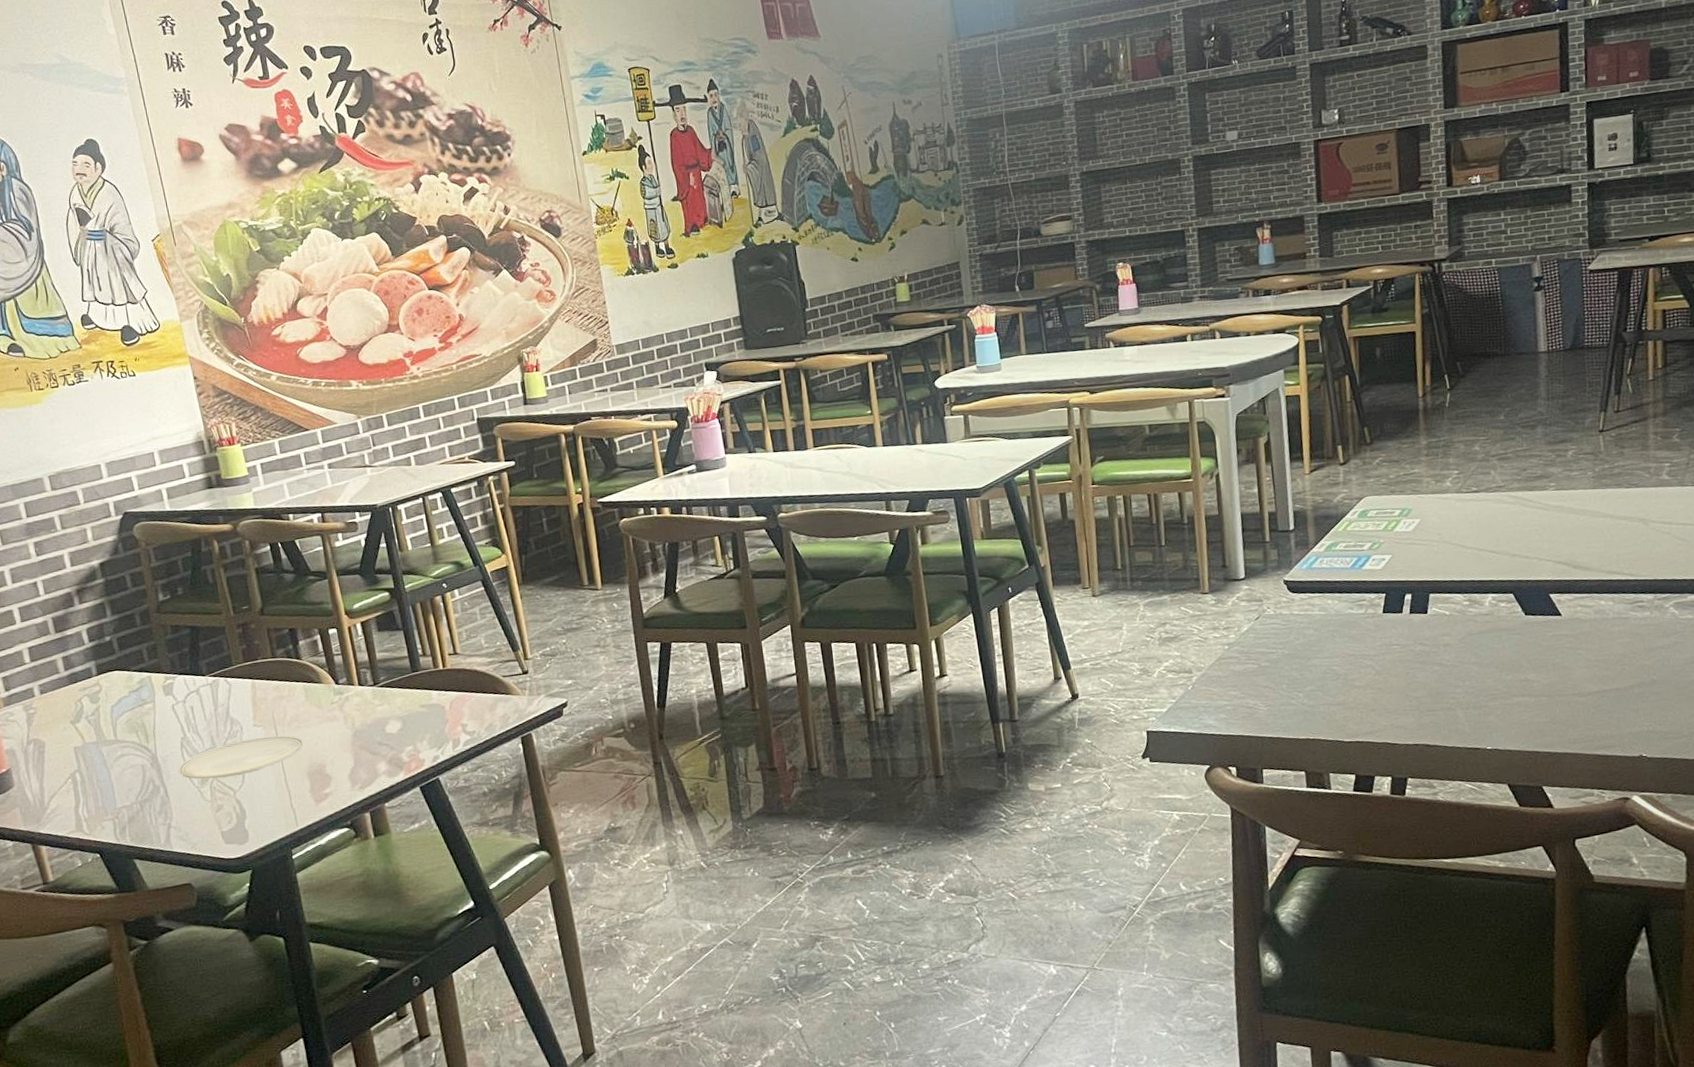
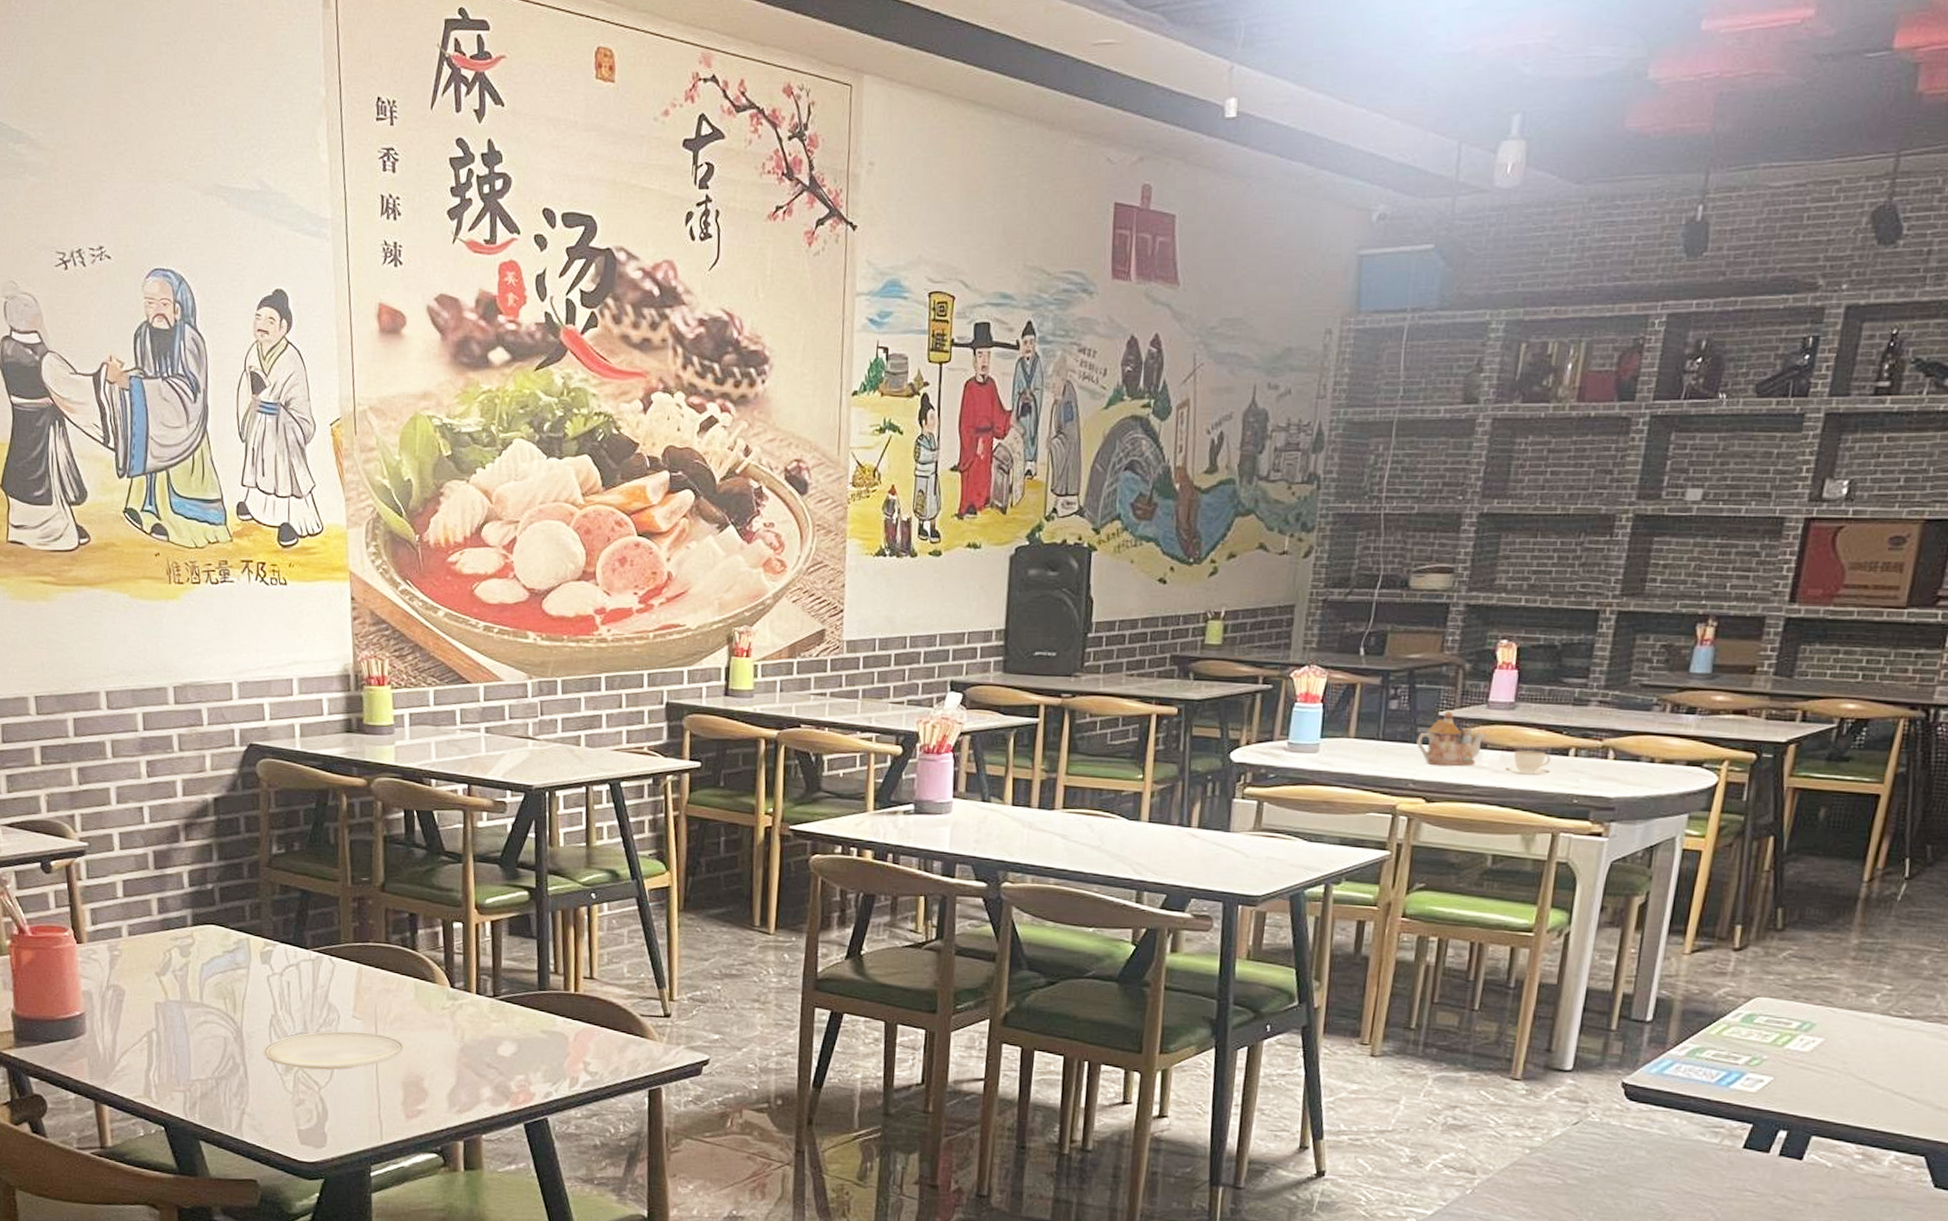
teapot: none [1073,322,1123,365] -> present [1416,710,1486,766]
teacup: none [1143,341,1177,362] -> present [1505,750,1551,776]

